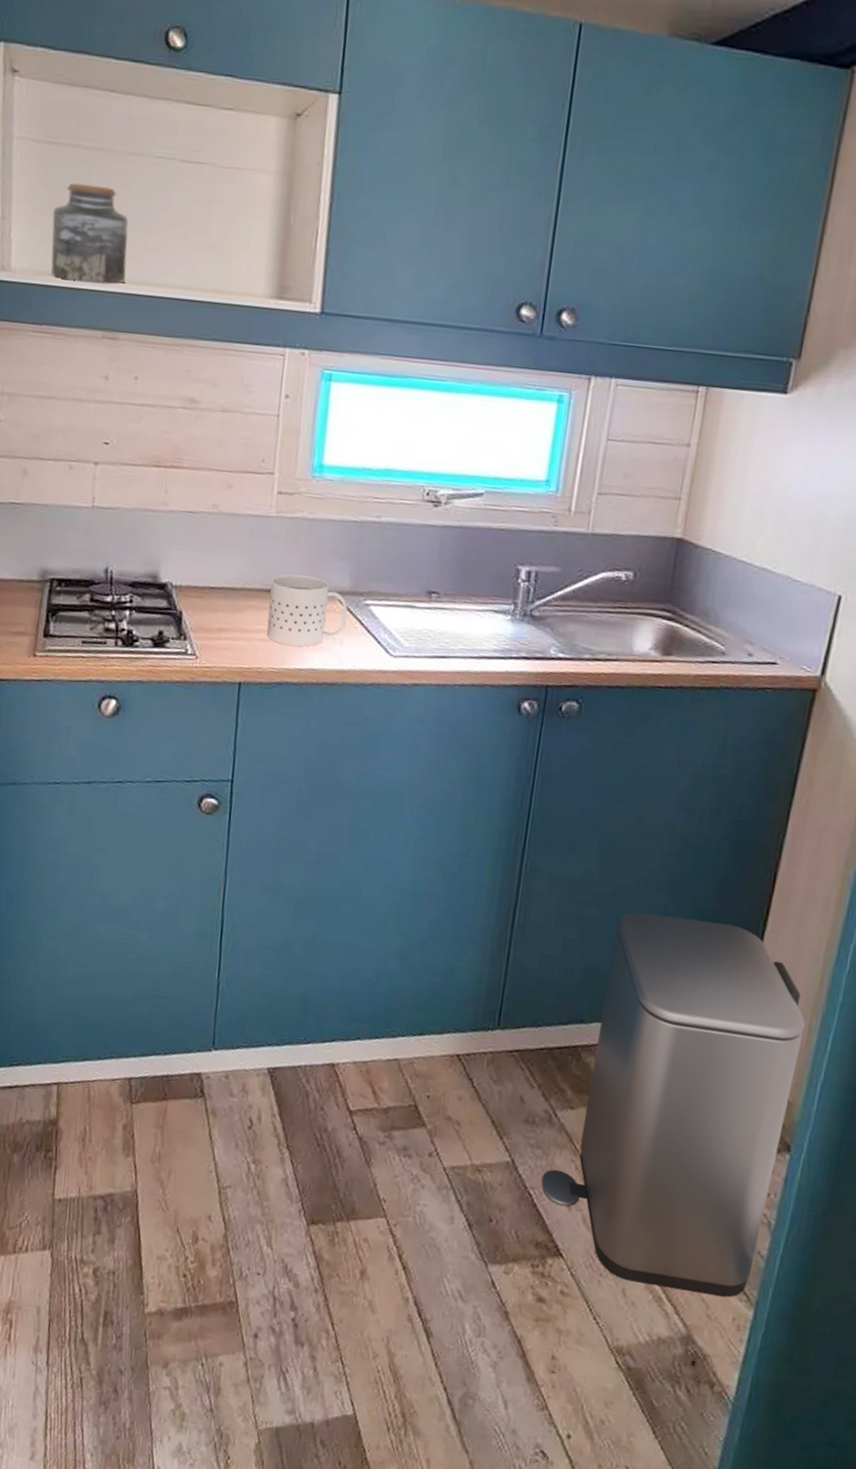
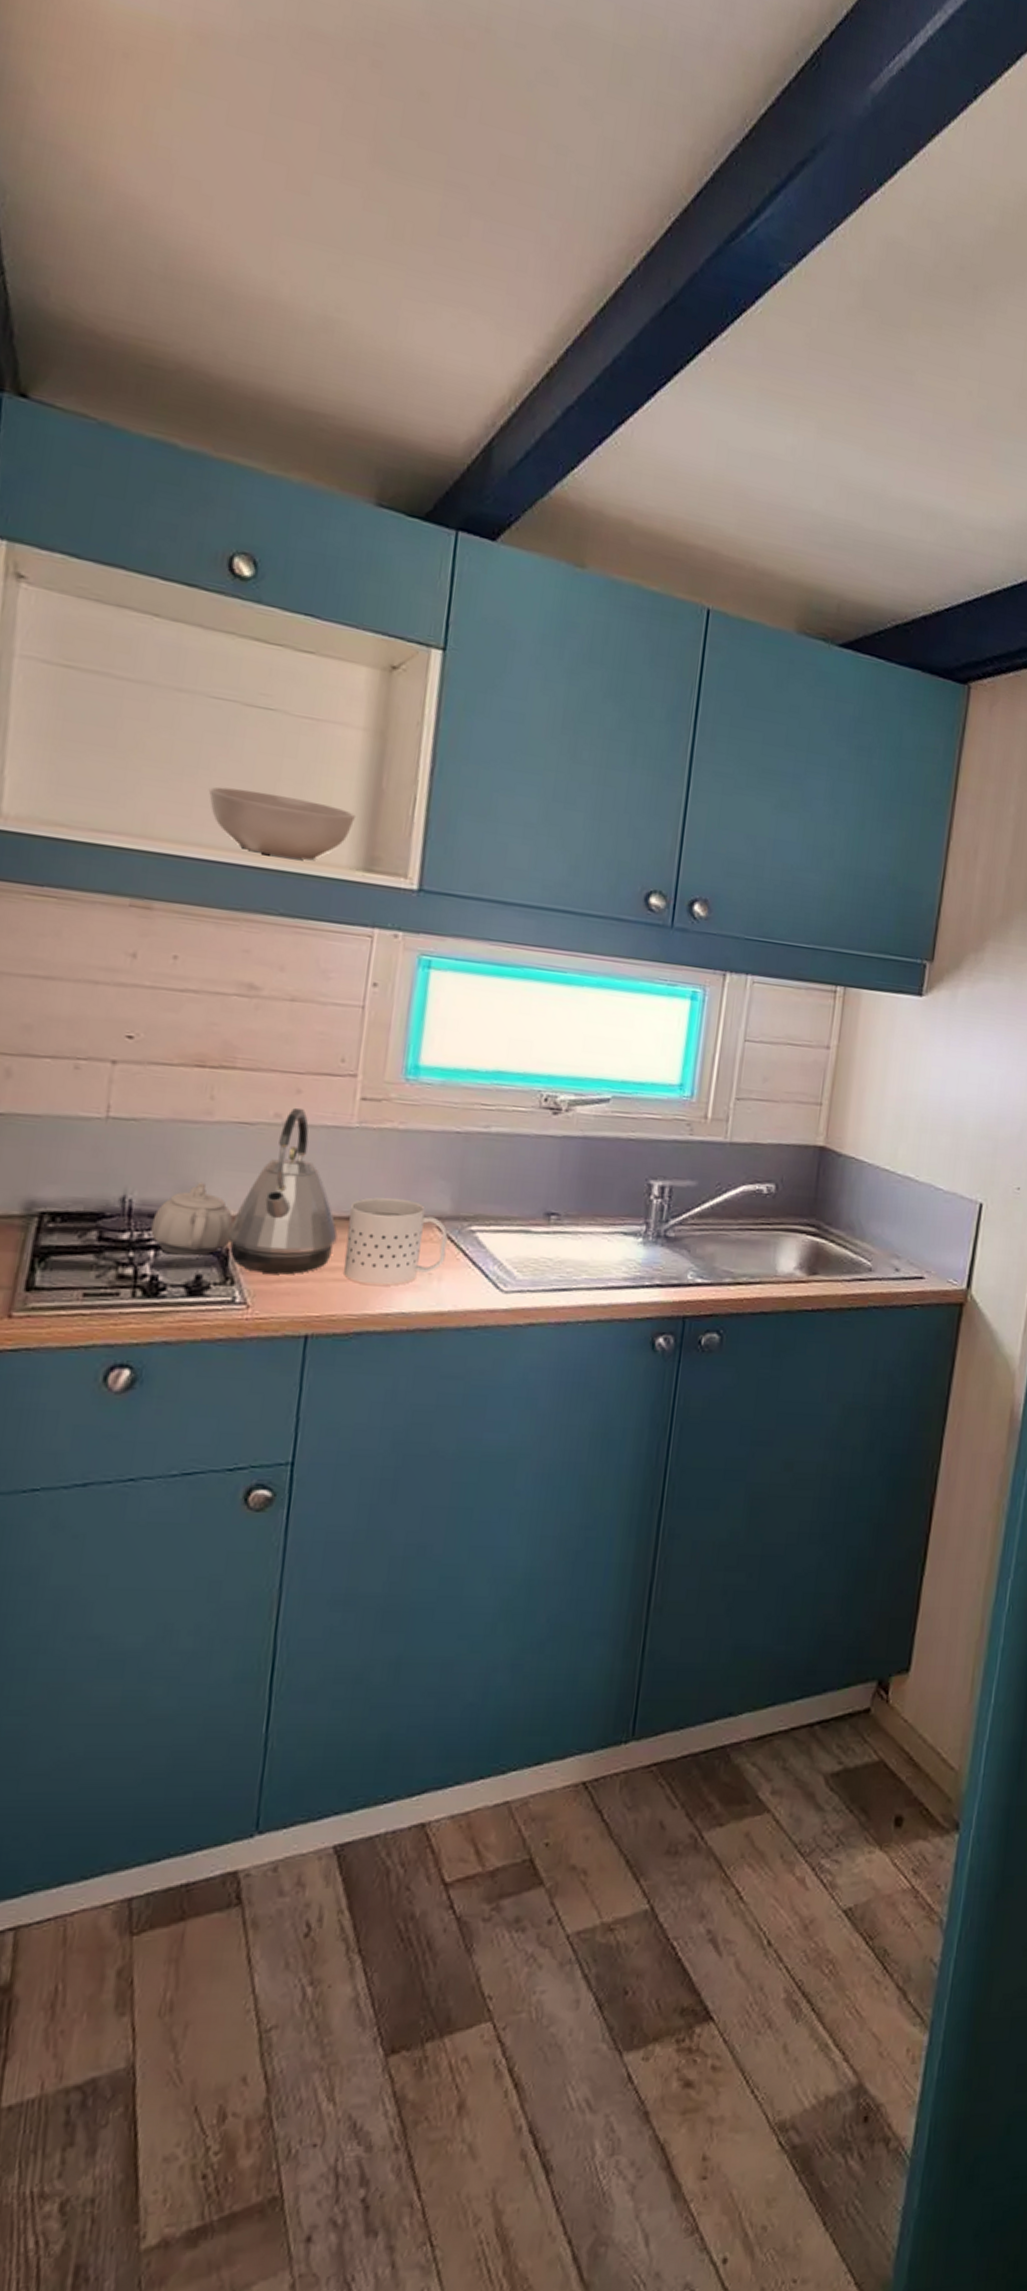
jar: present [51,183,129,285] -> none [59,717,173,843]
teapot: none [126,558,185,616] -> present [150,1181,234,1256]
bowl: none [156,234,270,292] -> present [208,786,357,860]
kettle: none [180,499,262,634] -> present [227,1107,338,1275]
pedal bin: present [541,911,805,1297] -> none [686,1572,968,2032]

